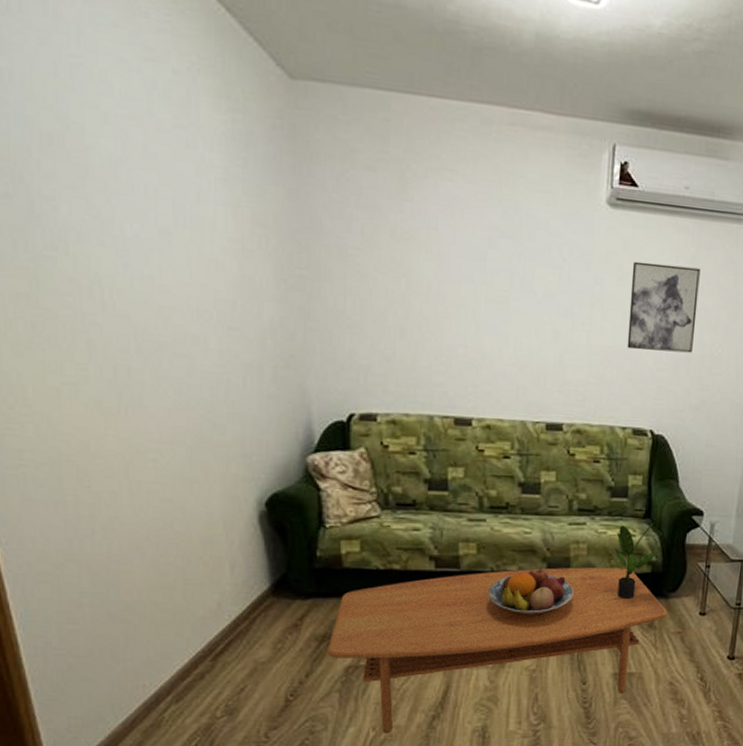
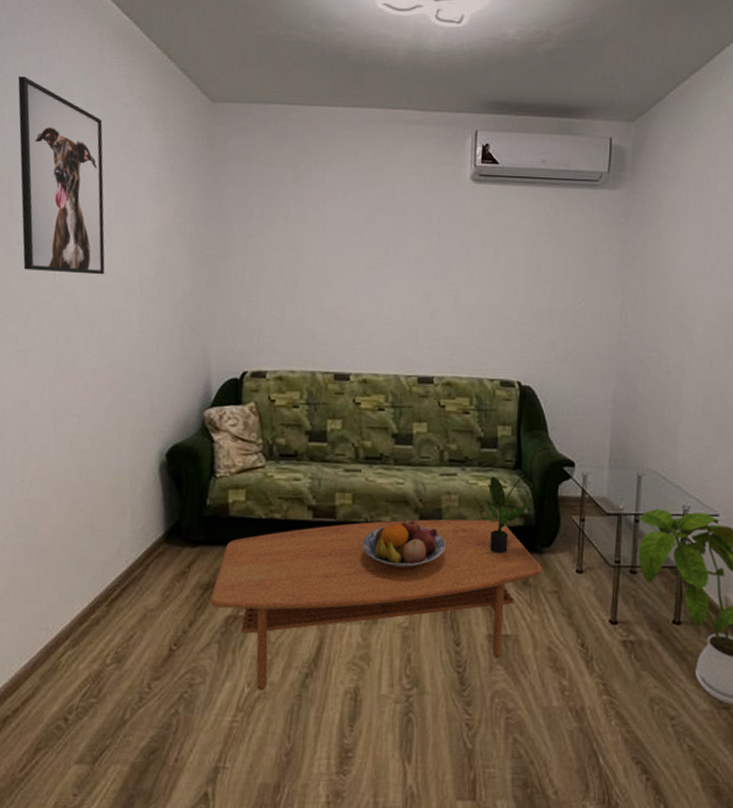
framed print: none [14,15,169,294] -> present [18,76,105,275]
wall art: present [627,261,700,353] -> none [492,227,559,308]

